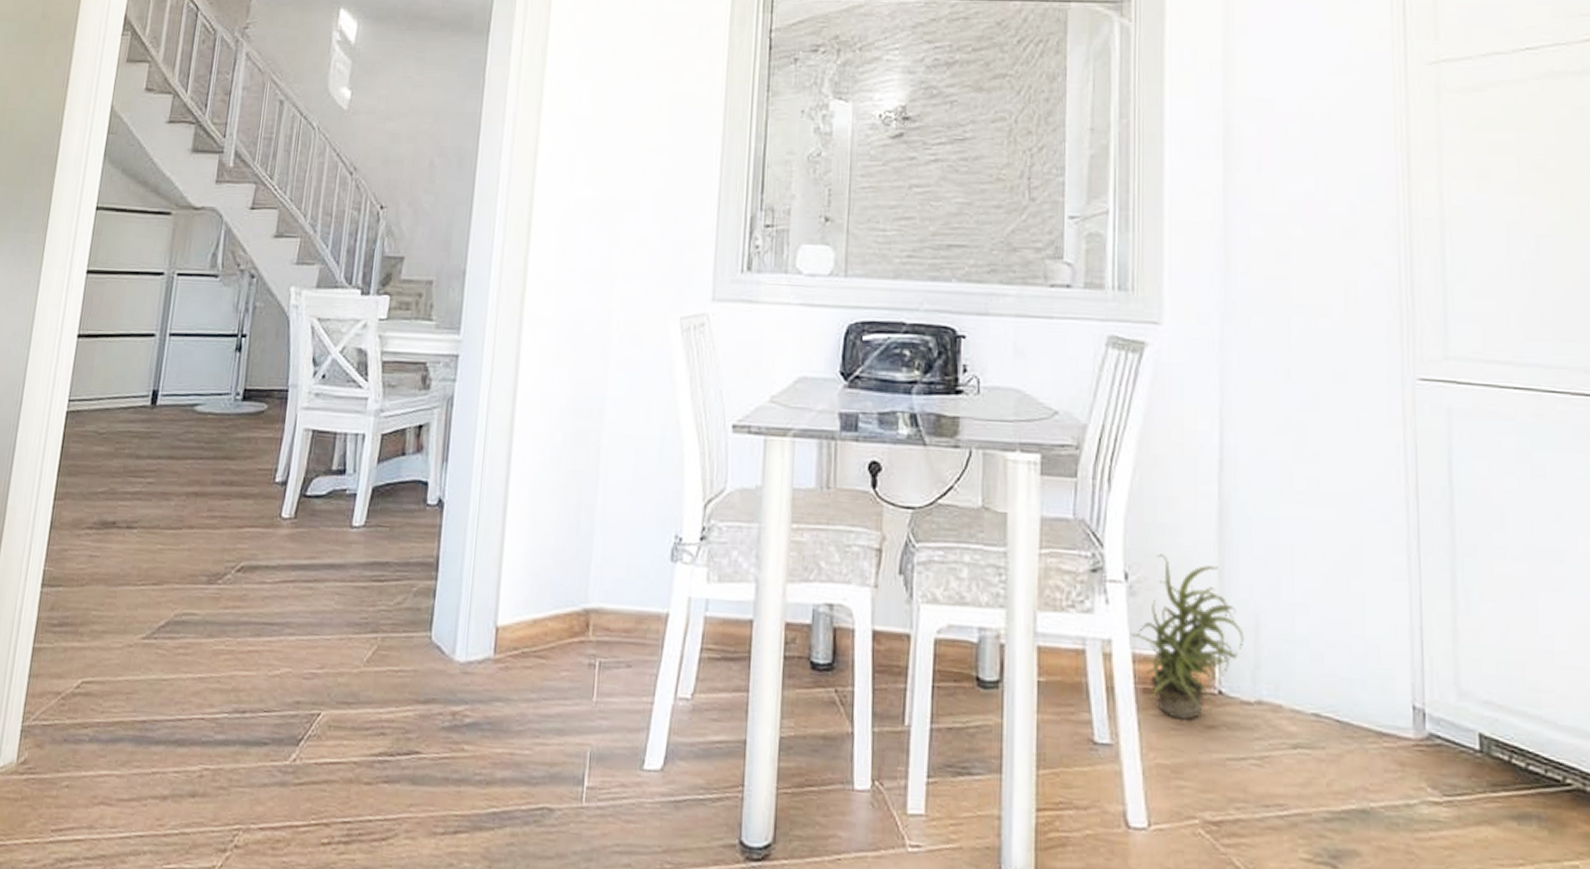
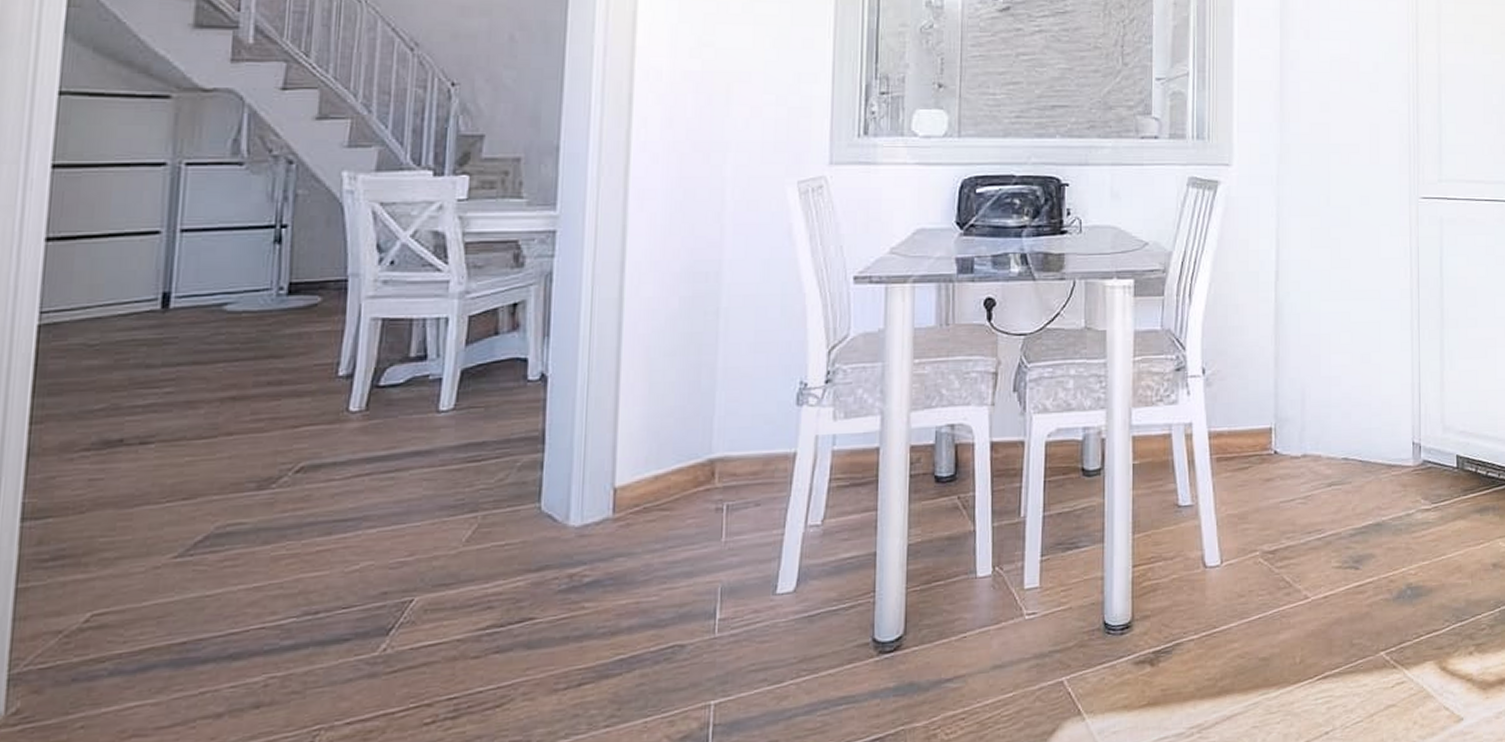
potted plant: present [1131,554,1245,720] -> none [1207,350,1294,478]

